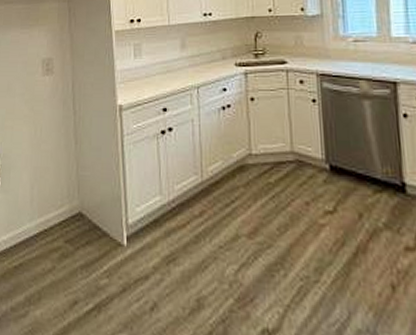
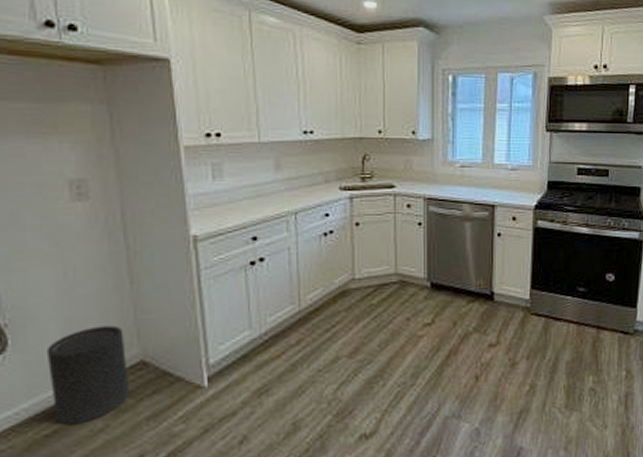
trash can: none [20,177,71,262] -> present [46,325,130,425]

